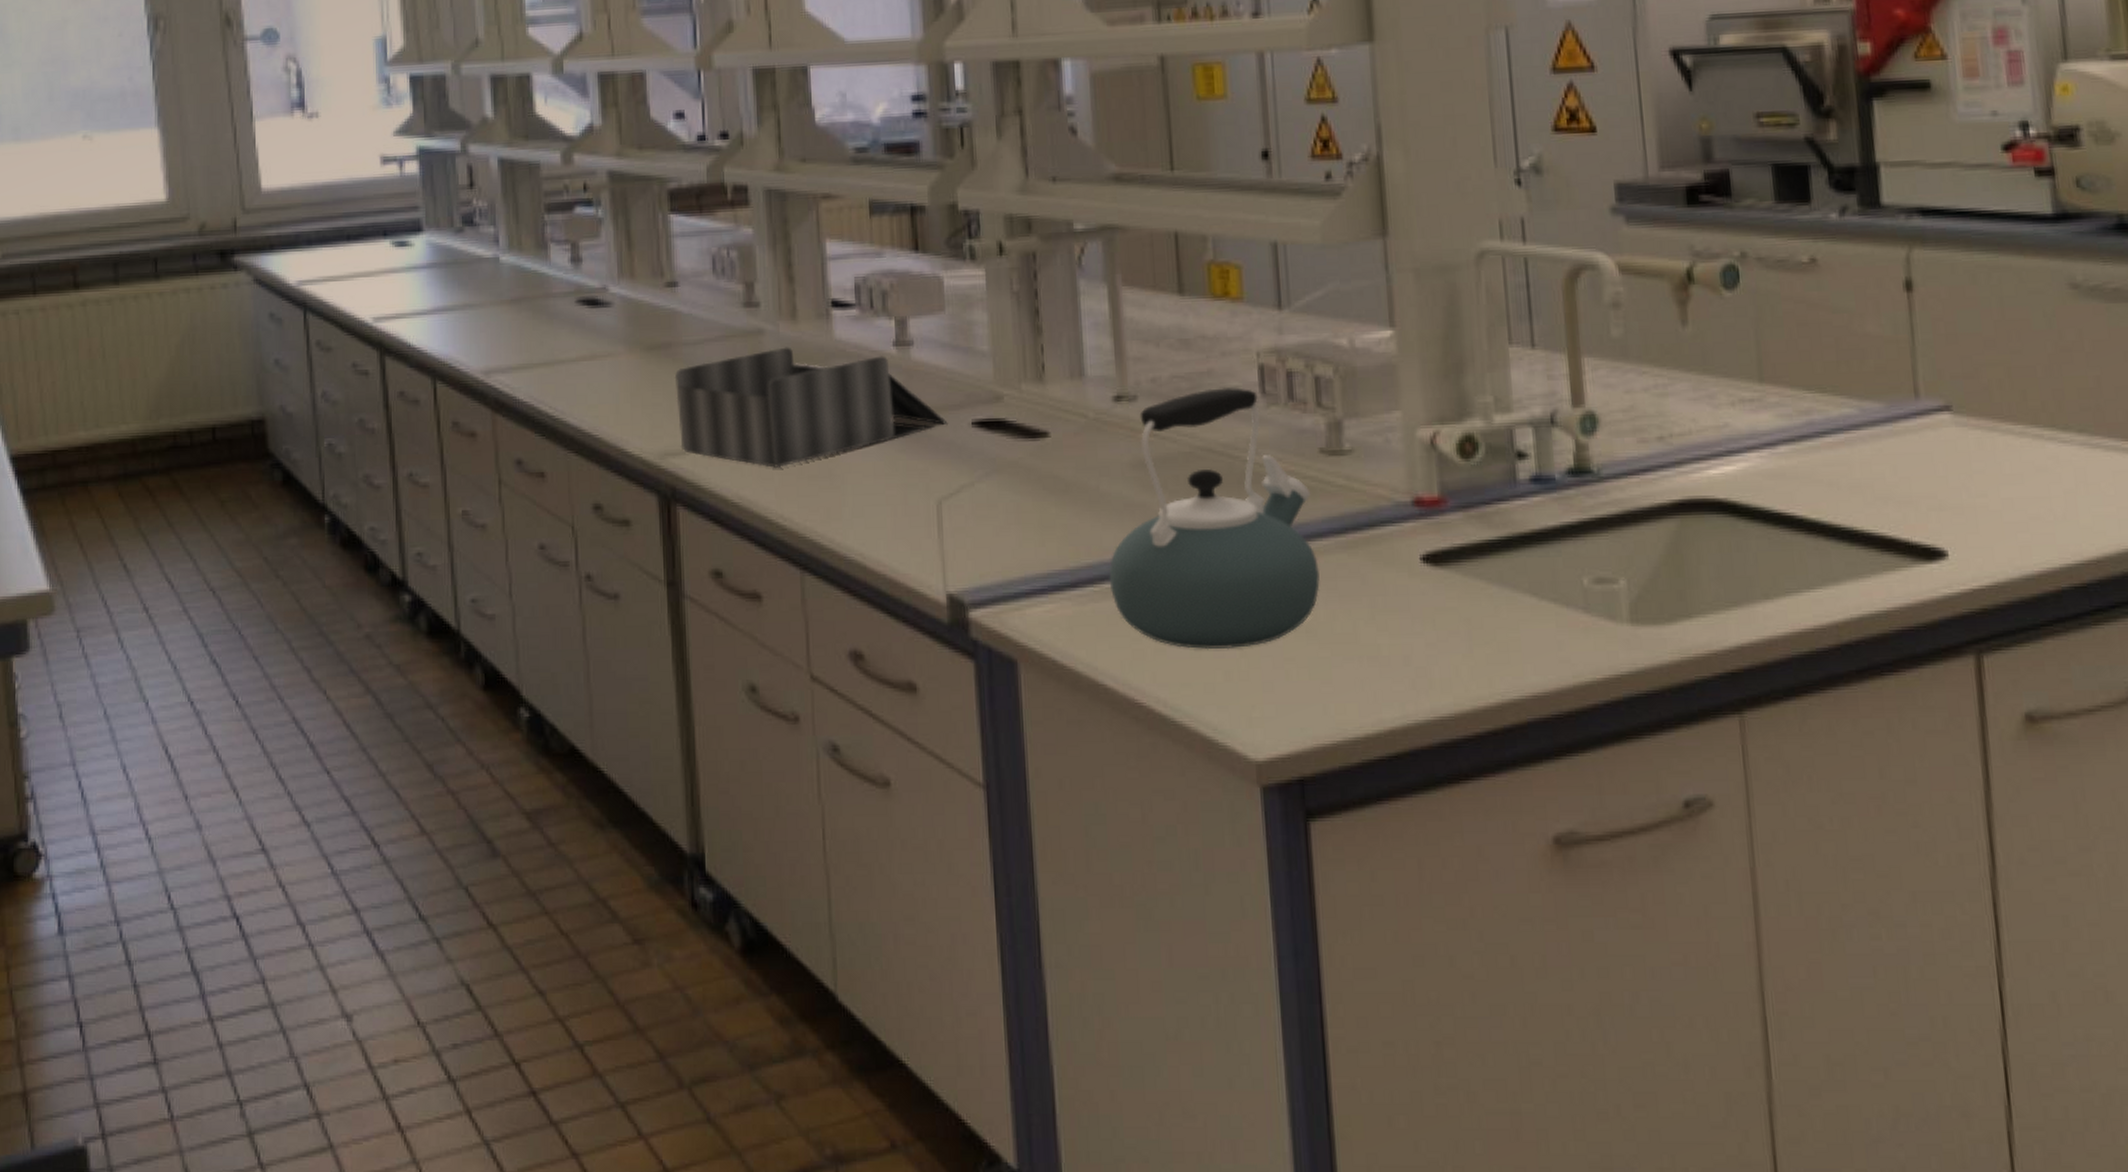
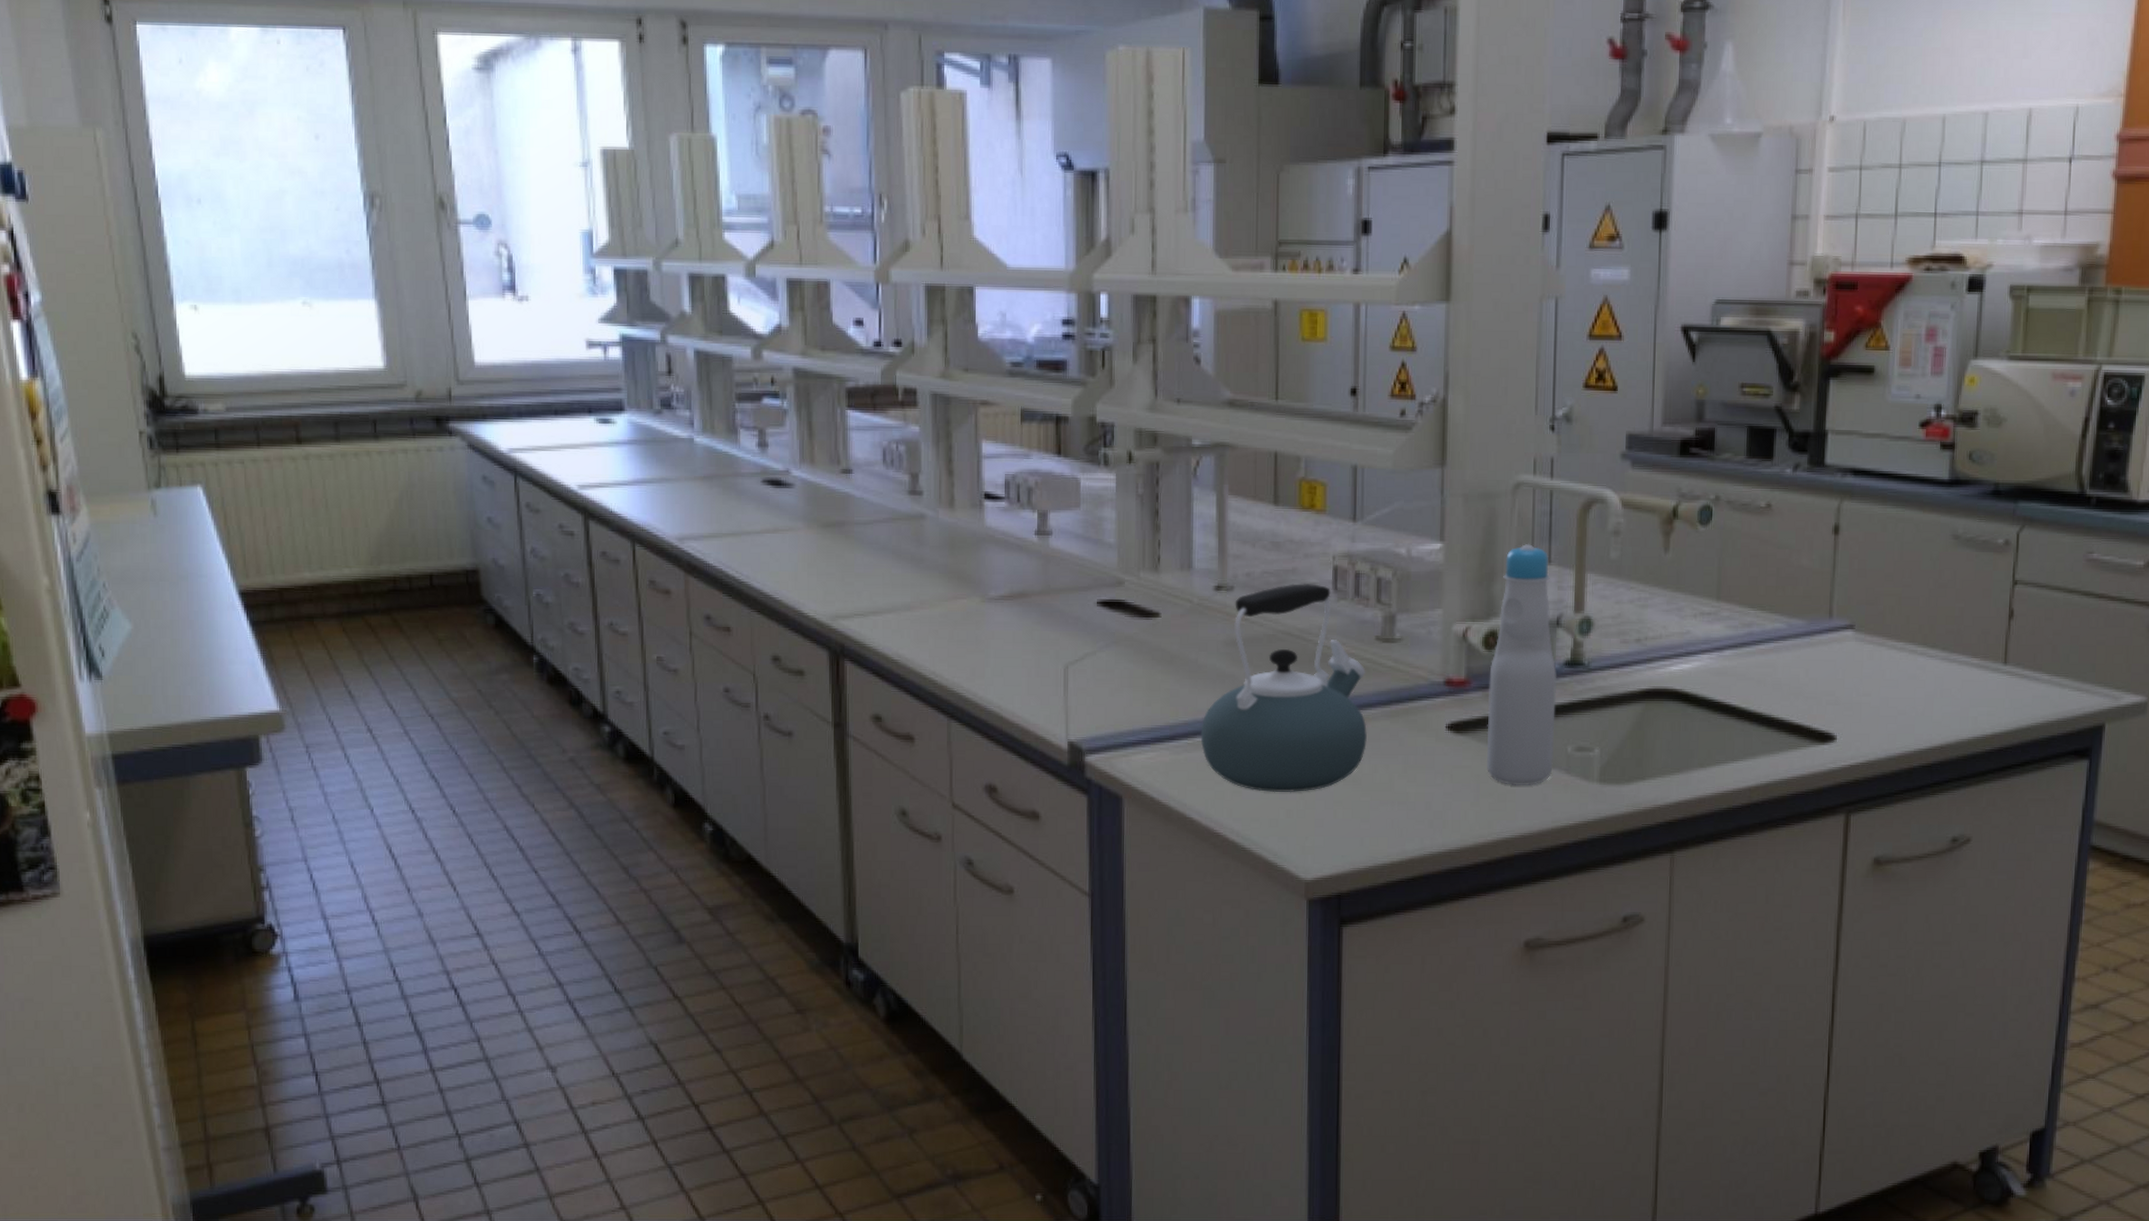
desk organizer: present [674,347,948,469] -> none [846,531,1077,633]
bottle: none [1469,324,1567,632] -> present [1487,543,1558,786]

